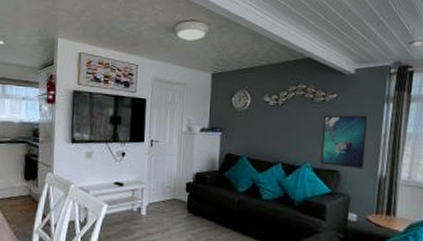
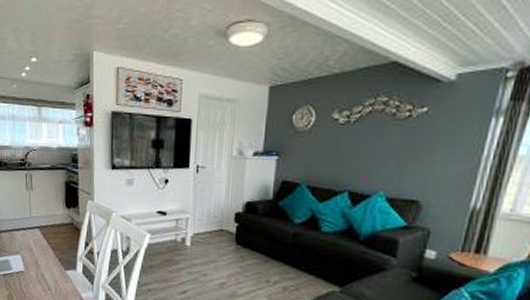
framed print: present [320,115,368,169] -> none [397,133,467,199]

